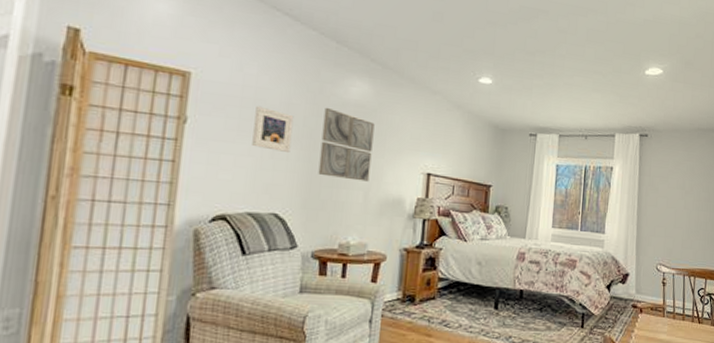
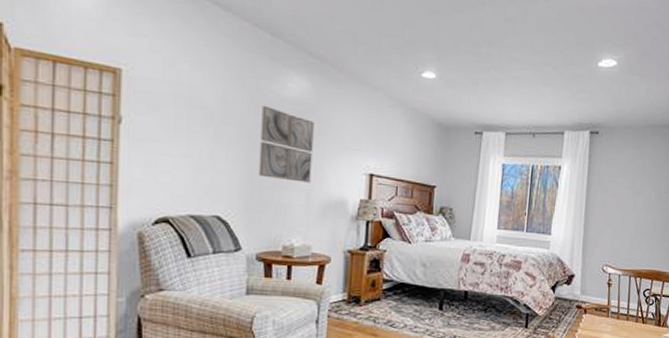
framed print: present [252,105,294,152] -> none [190,104,231,153]

